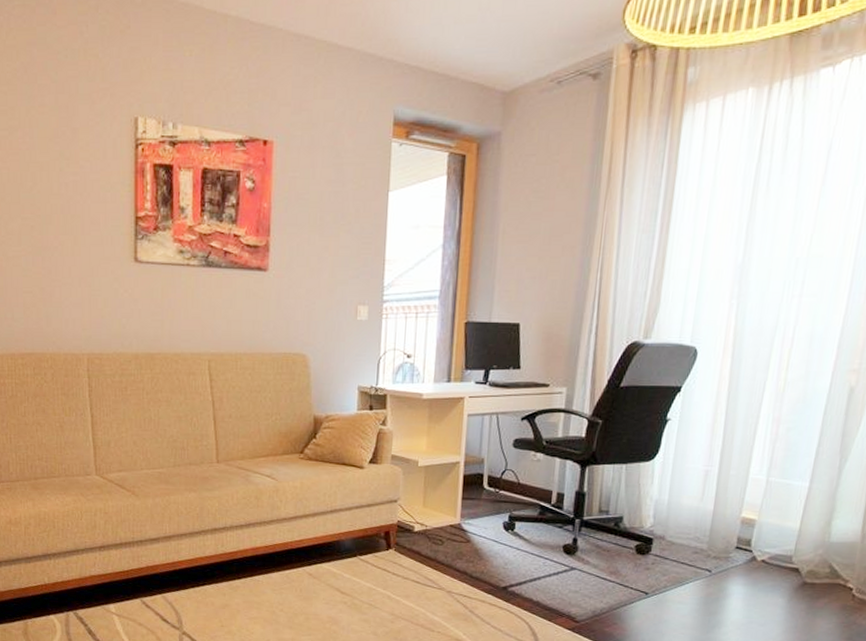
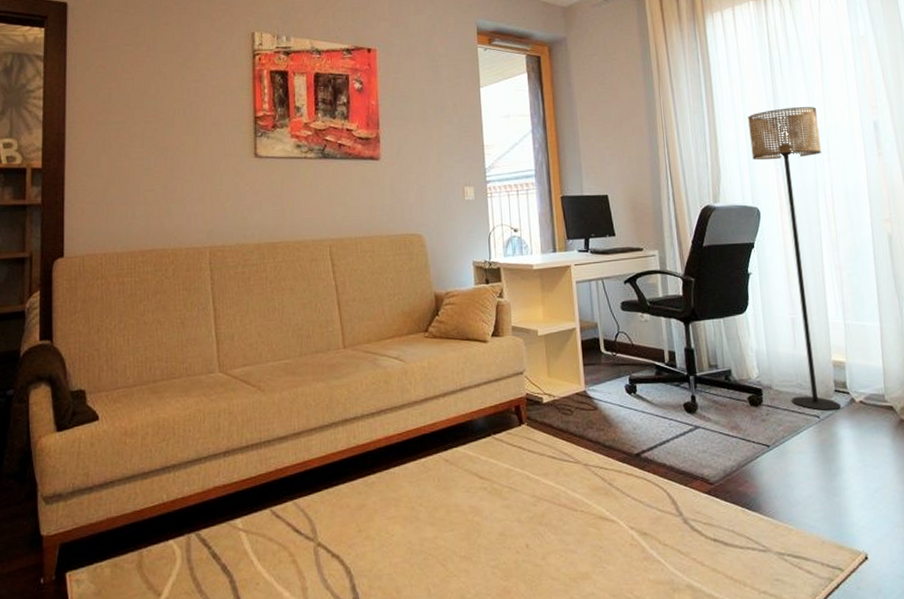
floor lamp: none [683,229,801,567] -> present [748,107,842,411]

